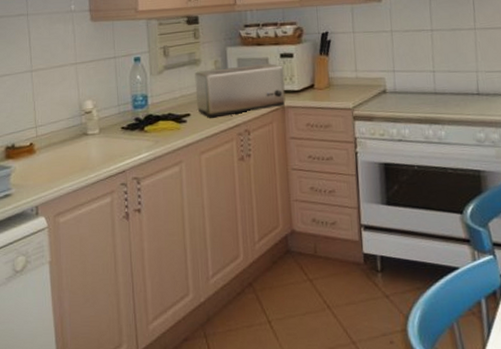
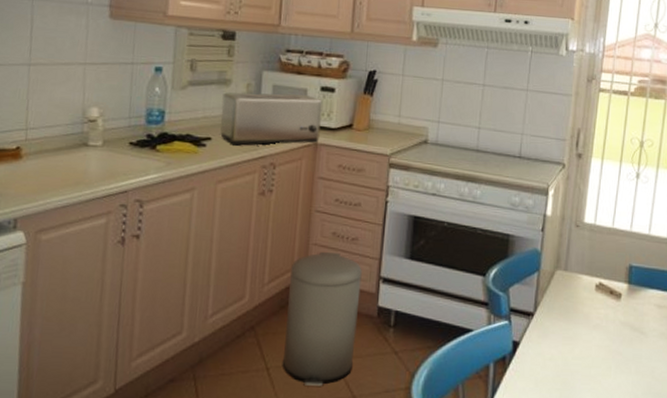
pedal bin: none [276,206,349,336] -> present [282,252,362,387]

